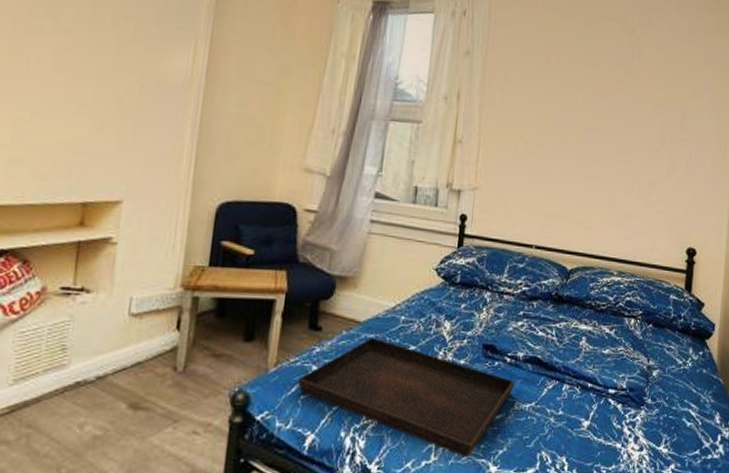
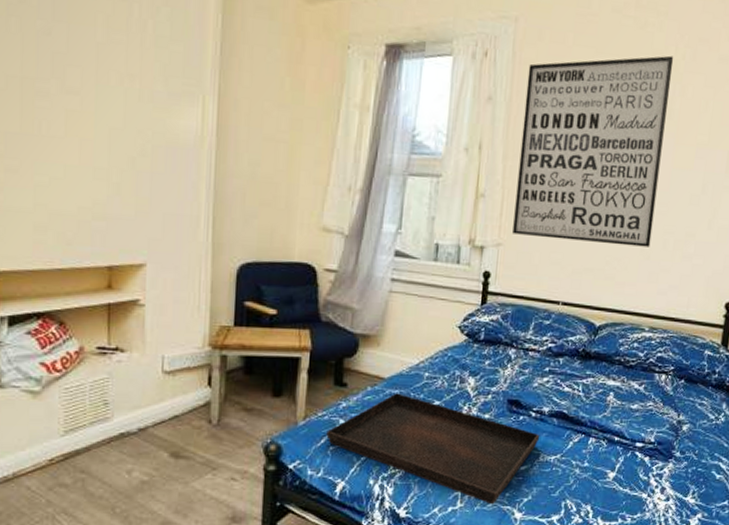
wall art: none [488,21,631,194] -> present [512,55,674,247]

